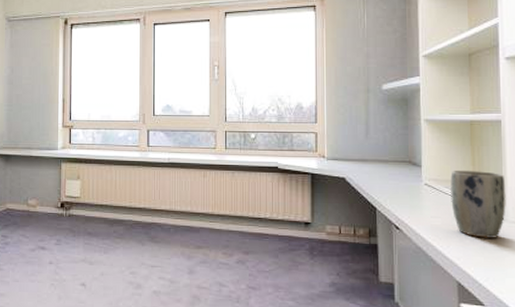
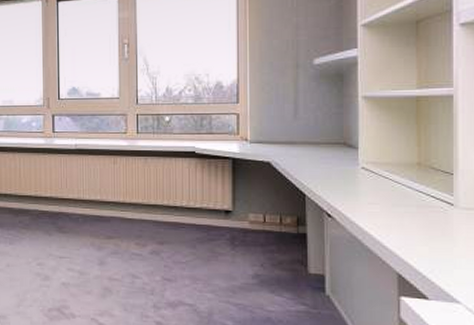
plant pot: present [450,170,506,238] -> none [392,151,457,226]

